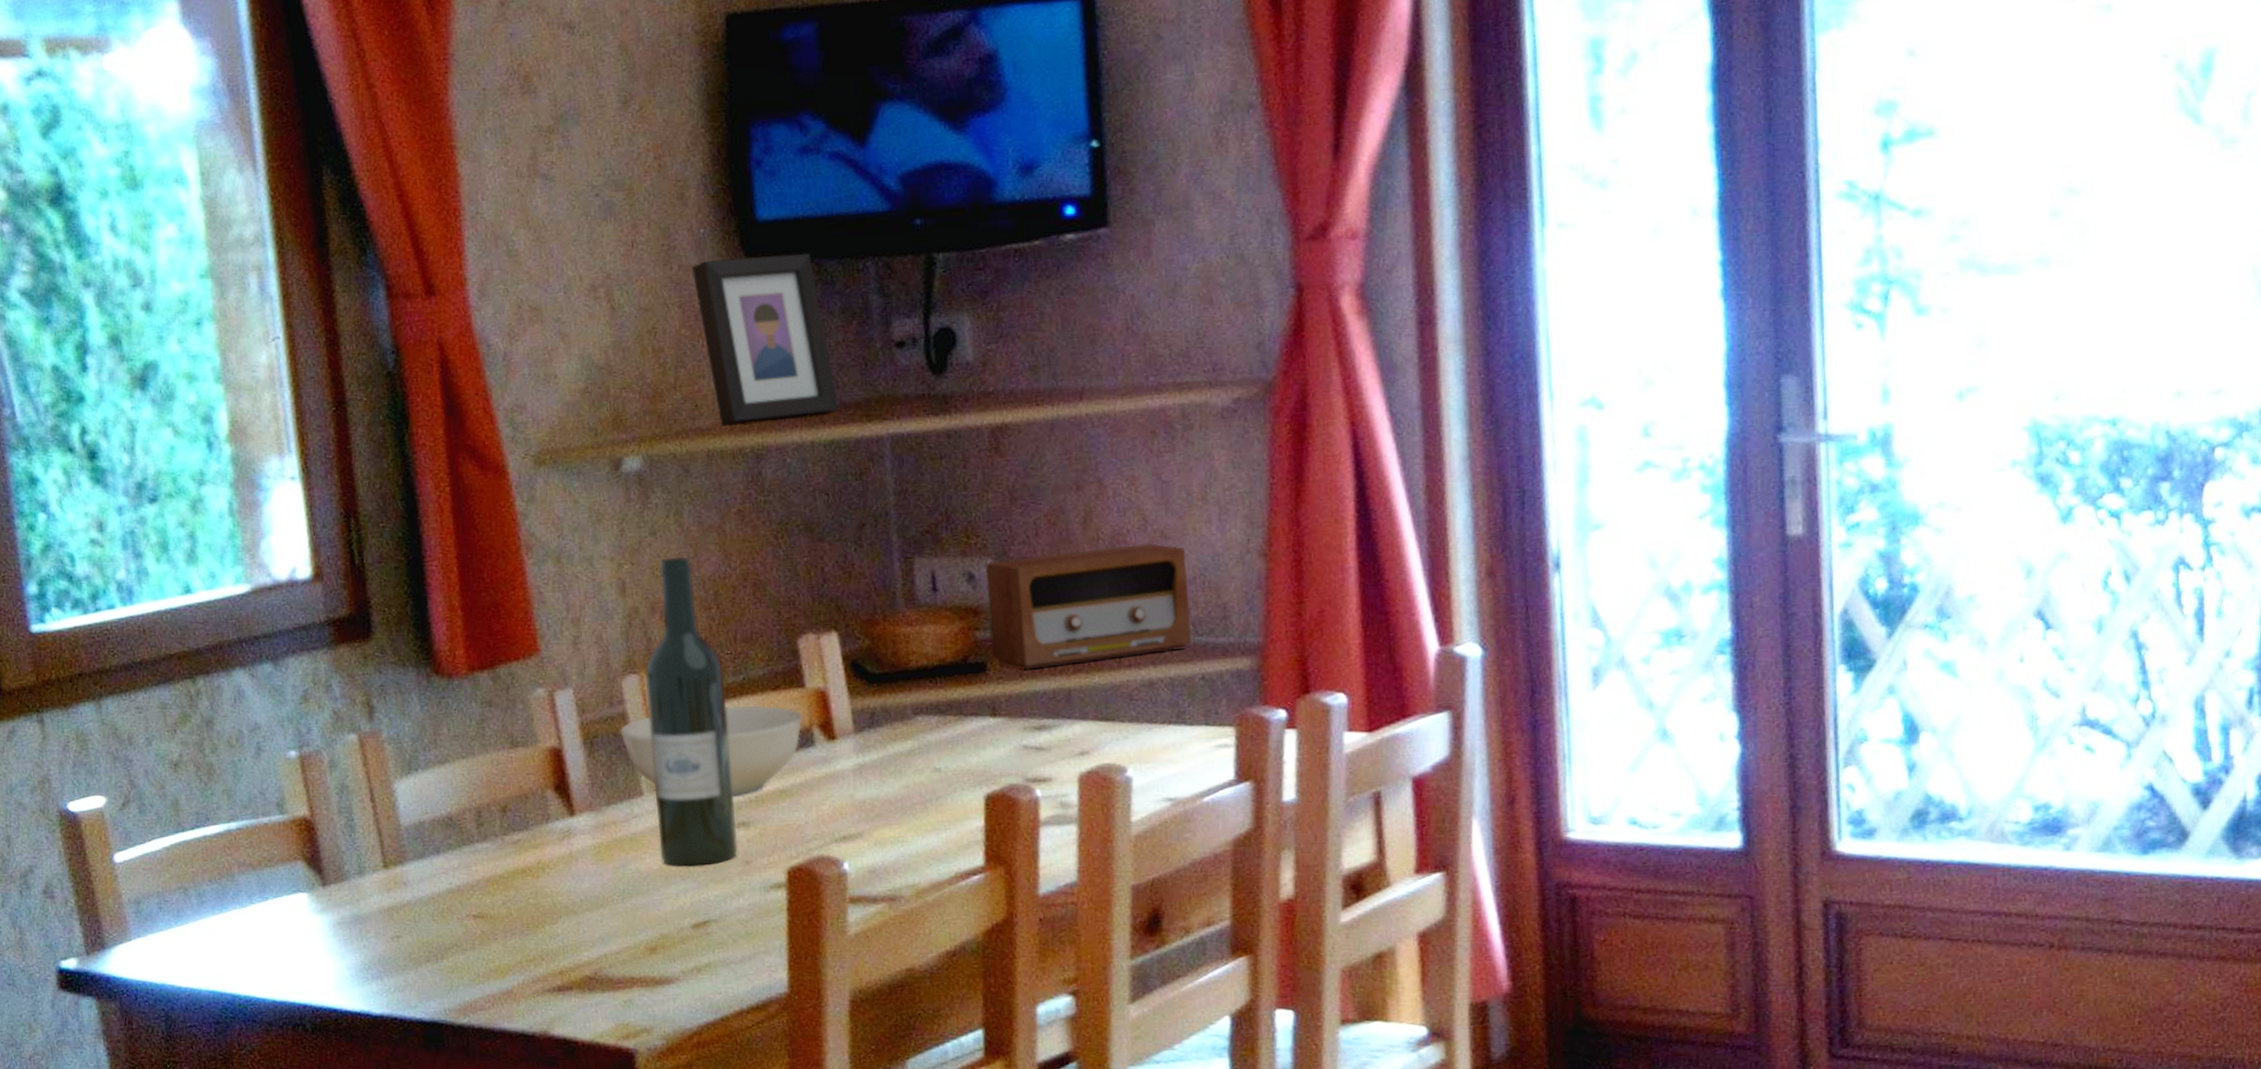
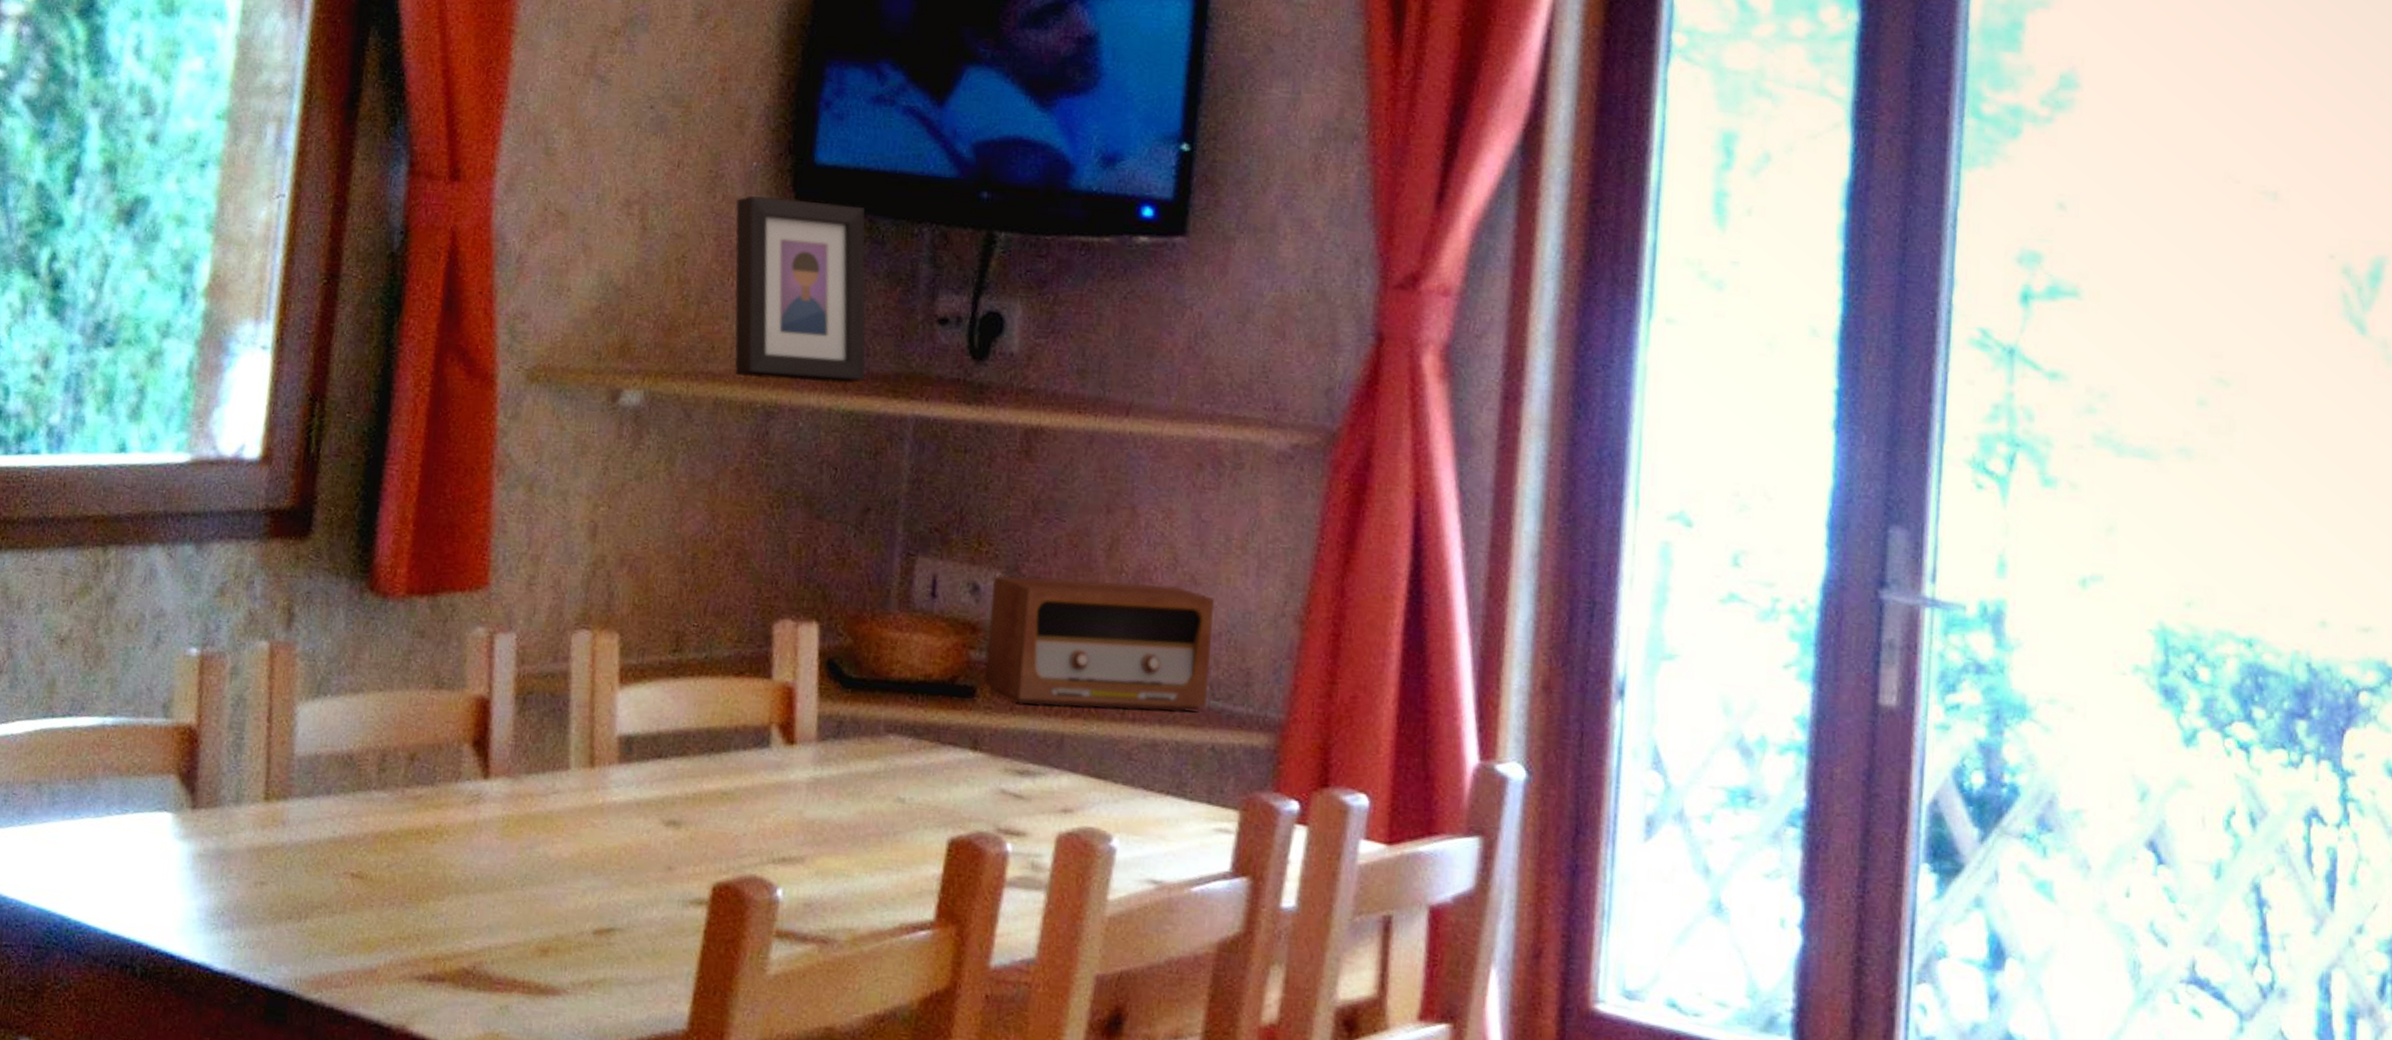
bowl: present [620,705,804,797] -> none [558,679,764,790]
wine bottle: present [644,557,738,867] -> none [574,507,687,864]

